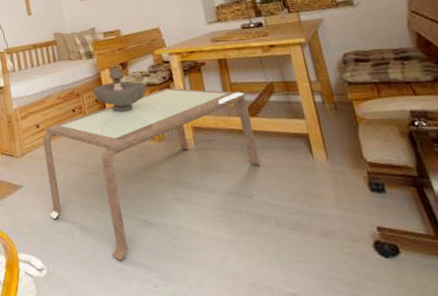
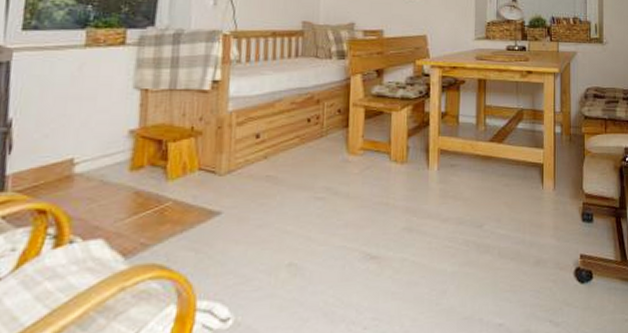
coffee table: present [42,88,262,261] -> none [251,104,498,302]
decorative bowl: present [92,68,147,113] -> none [337,74,400,127]

